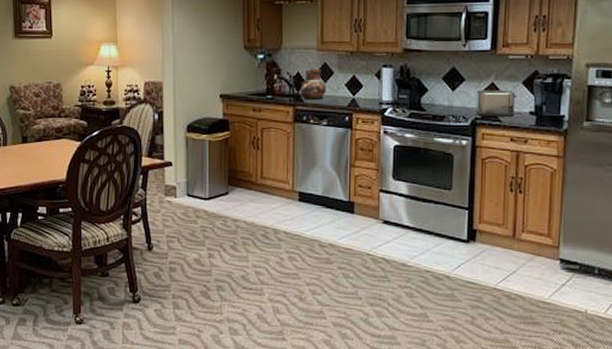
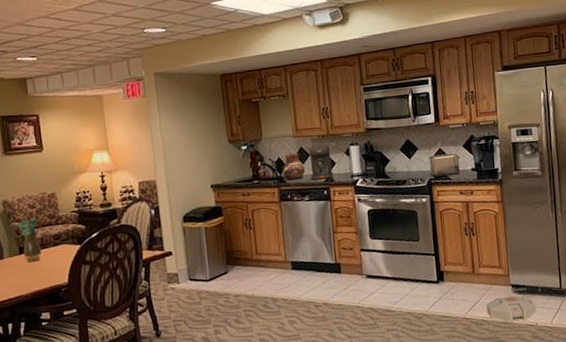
vase: none [22,105,43,153] -> present [17,217,42,262]
coffee maker: none [332,63,359,103] -> present [309,144,333,180]
robot vacuum: none [524,271,589,304] -> present [486,295,537,321]

